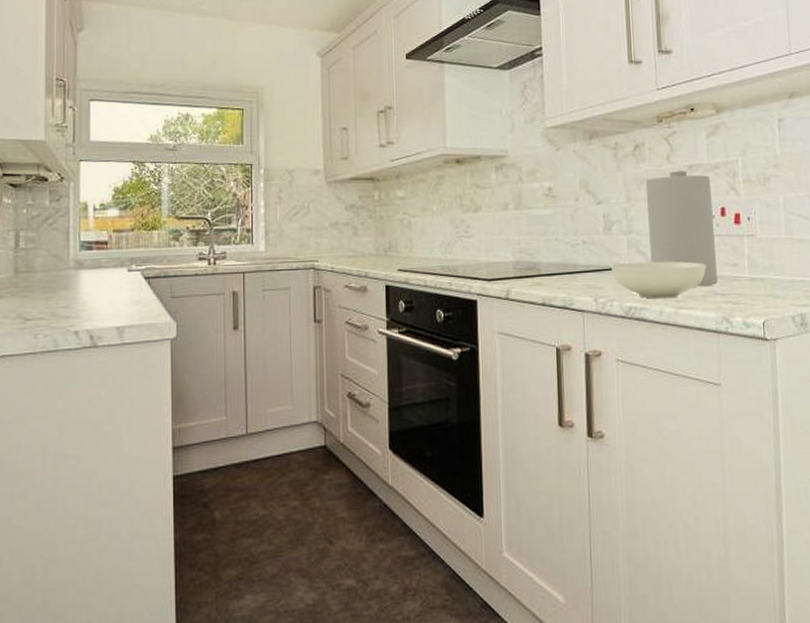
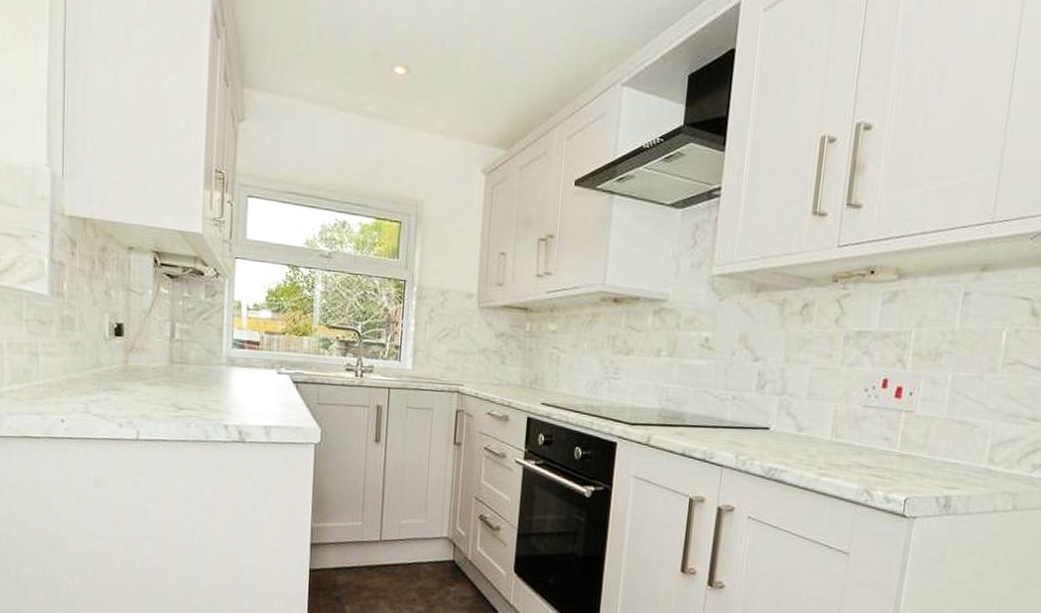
bowl: present [610,261,707,299] -> none [757,423,858,465]
paper towel holder: present [645,171,718,287] -> none [800,335,879,457]

